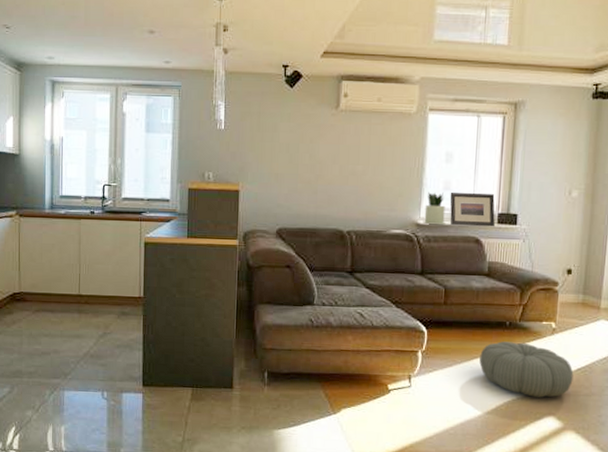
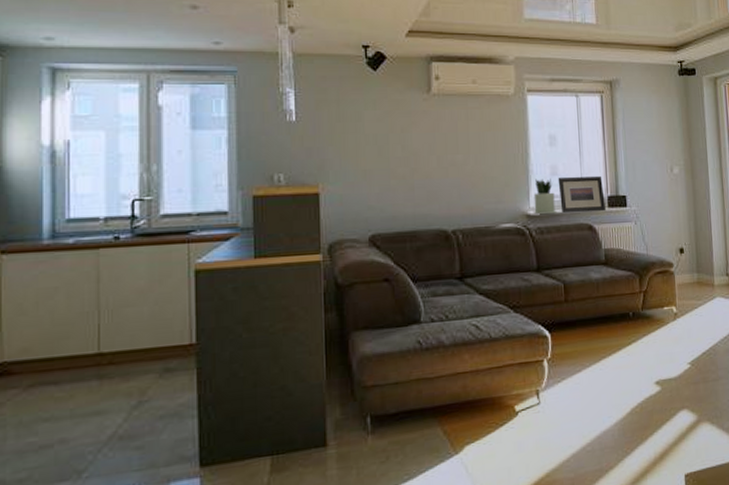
pouf: present [479,341,574,398] -> none [608,333,700,392]

